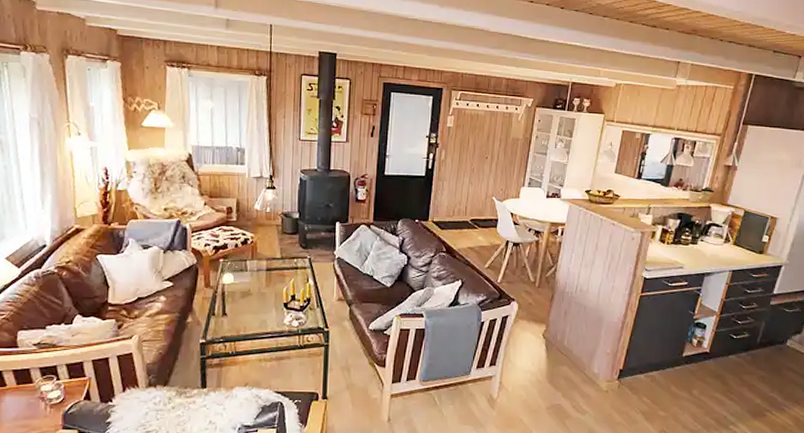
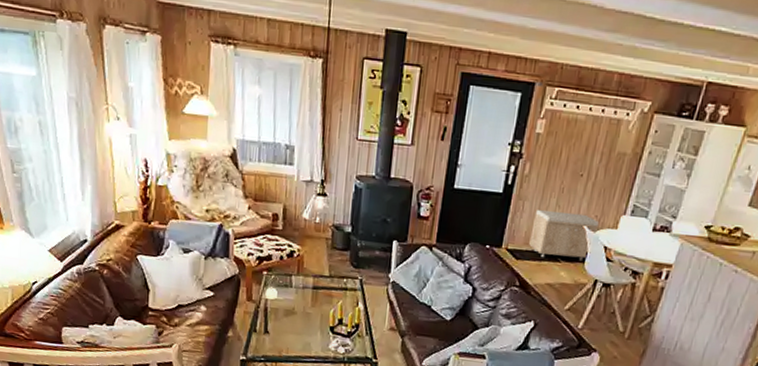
storage bench: none [451,187,505,227] -> present [529,209,600,261]

